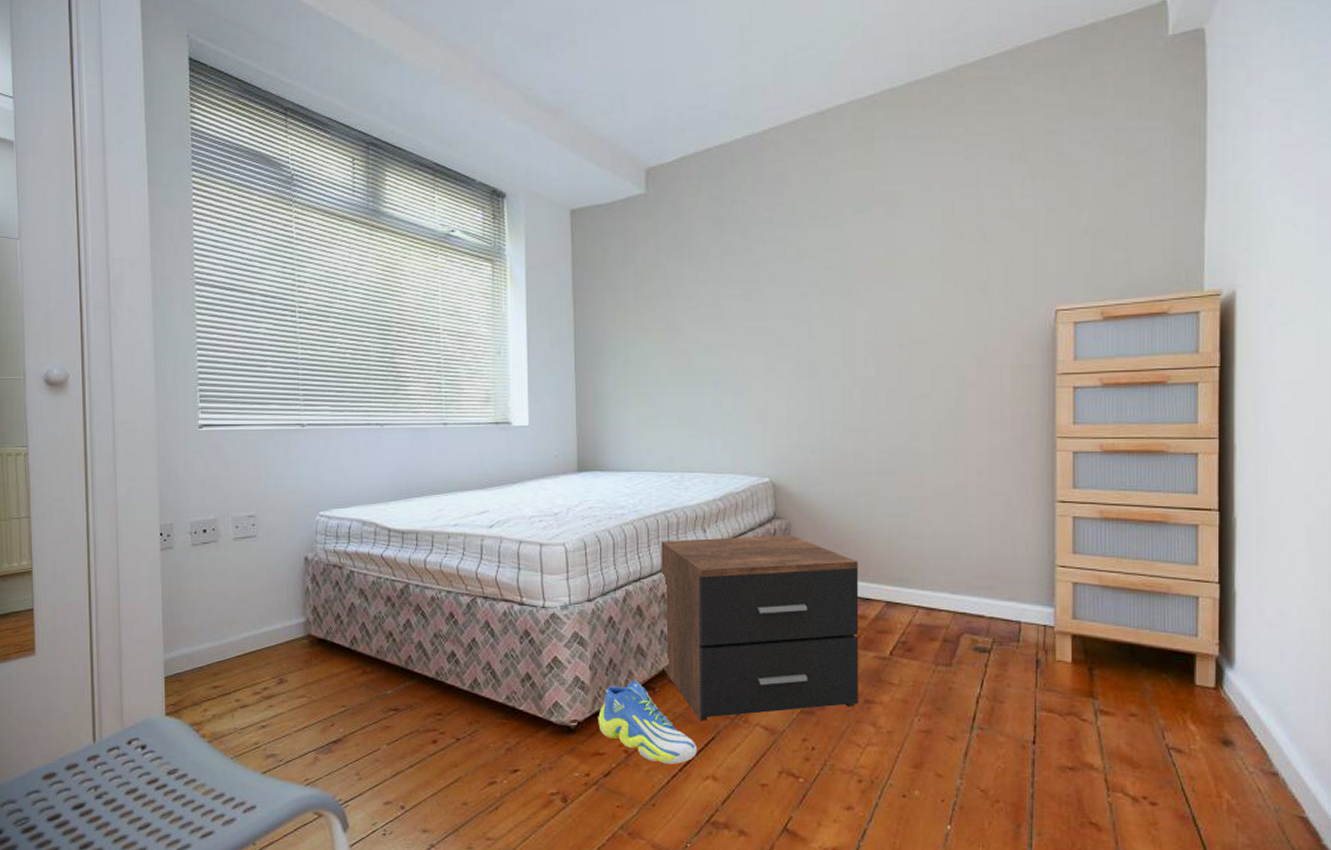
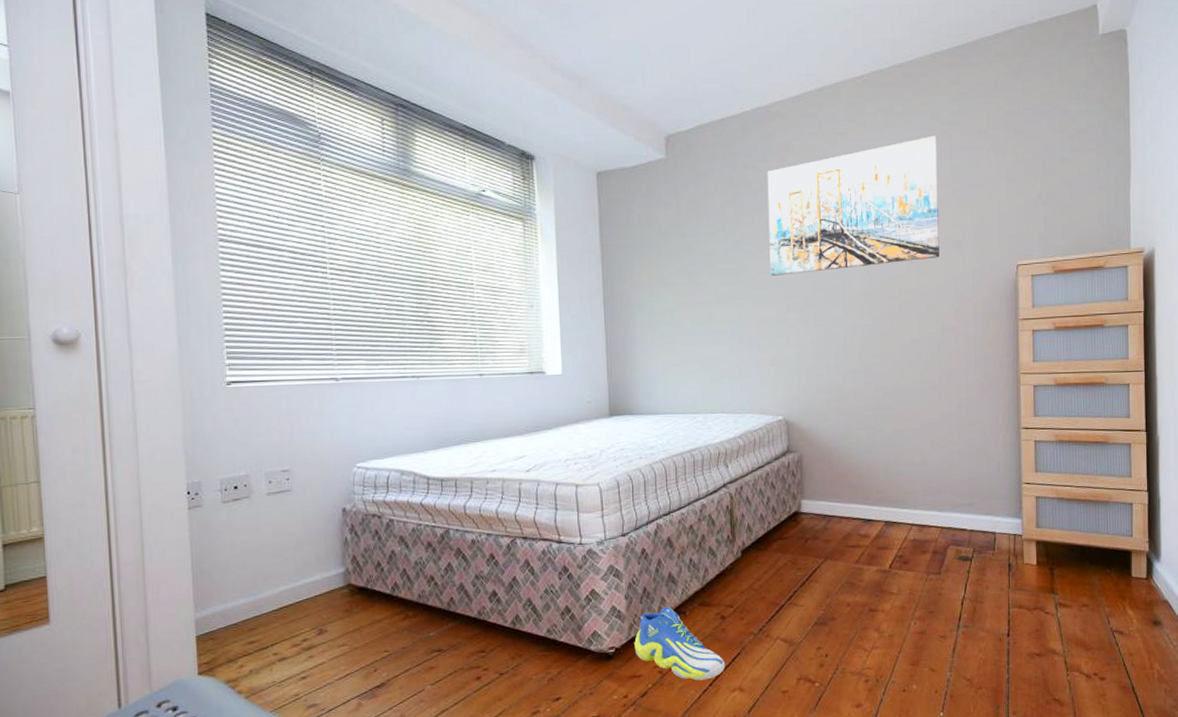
nightstand: present [661,535,859,721] -> none [688,467,864,639]
wall art: none [758,161,961,323] -> present [767,135,940,277]

